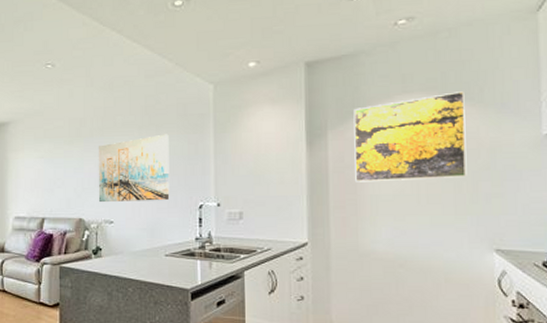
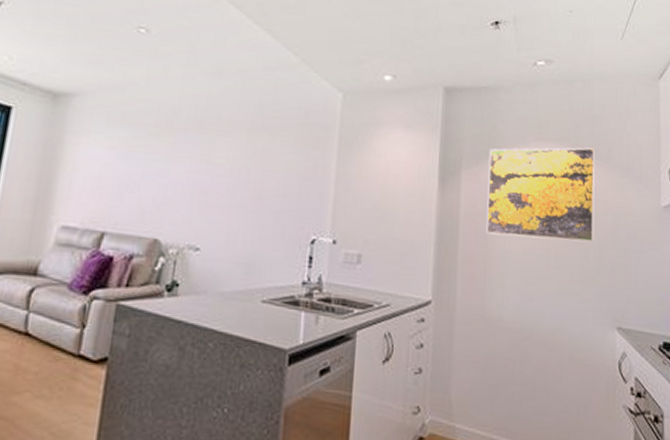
wall art: present [98,134,170,203] -> none [183,143,284,229]

